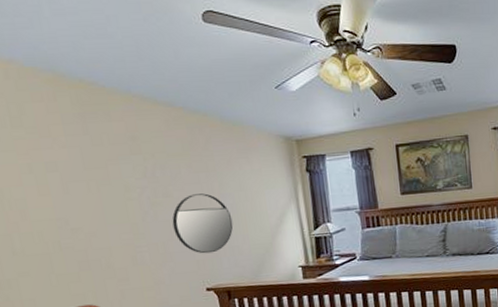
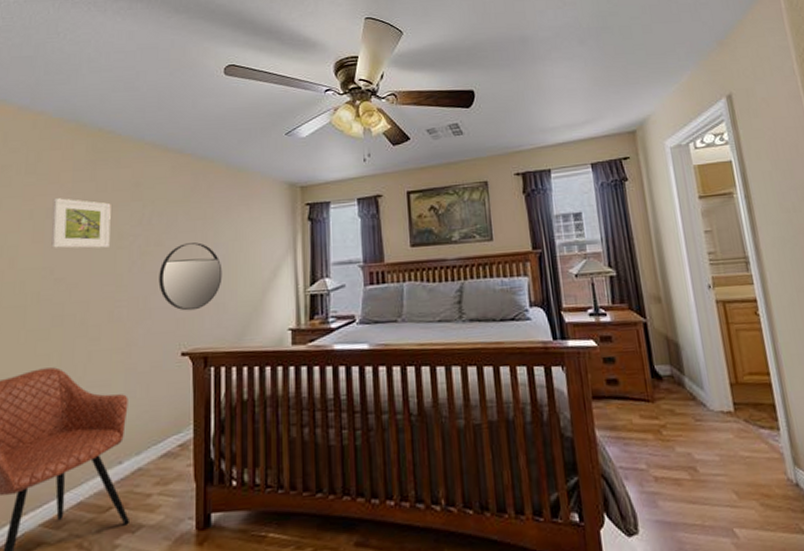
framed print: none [48,152,119,201] -> present [51,198,111,249]

